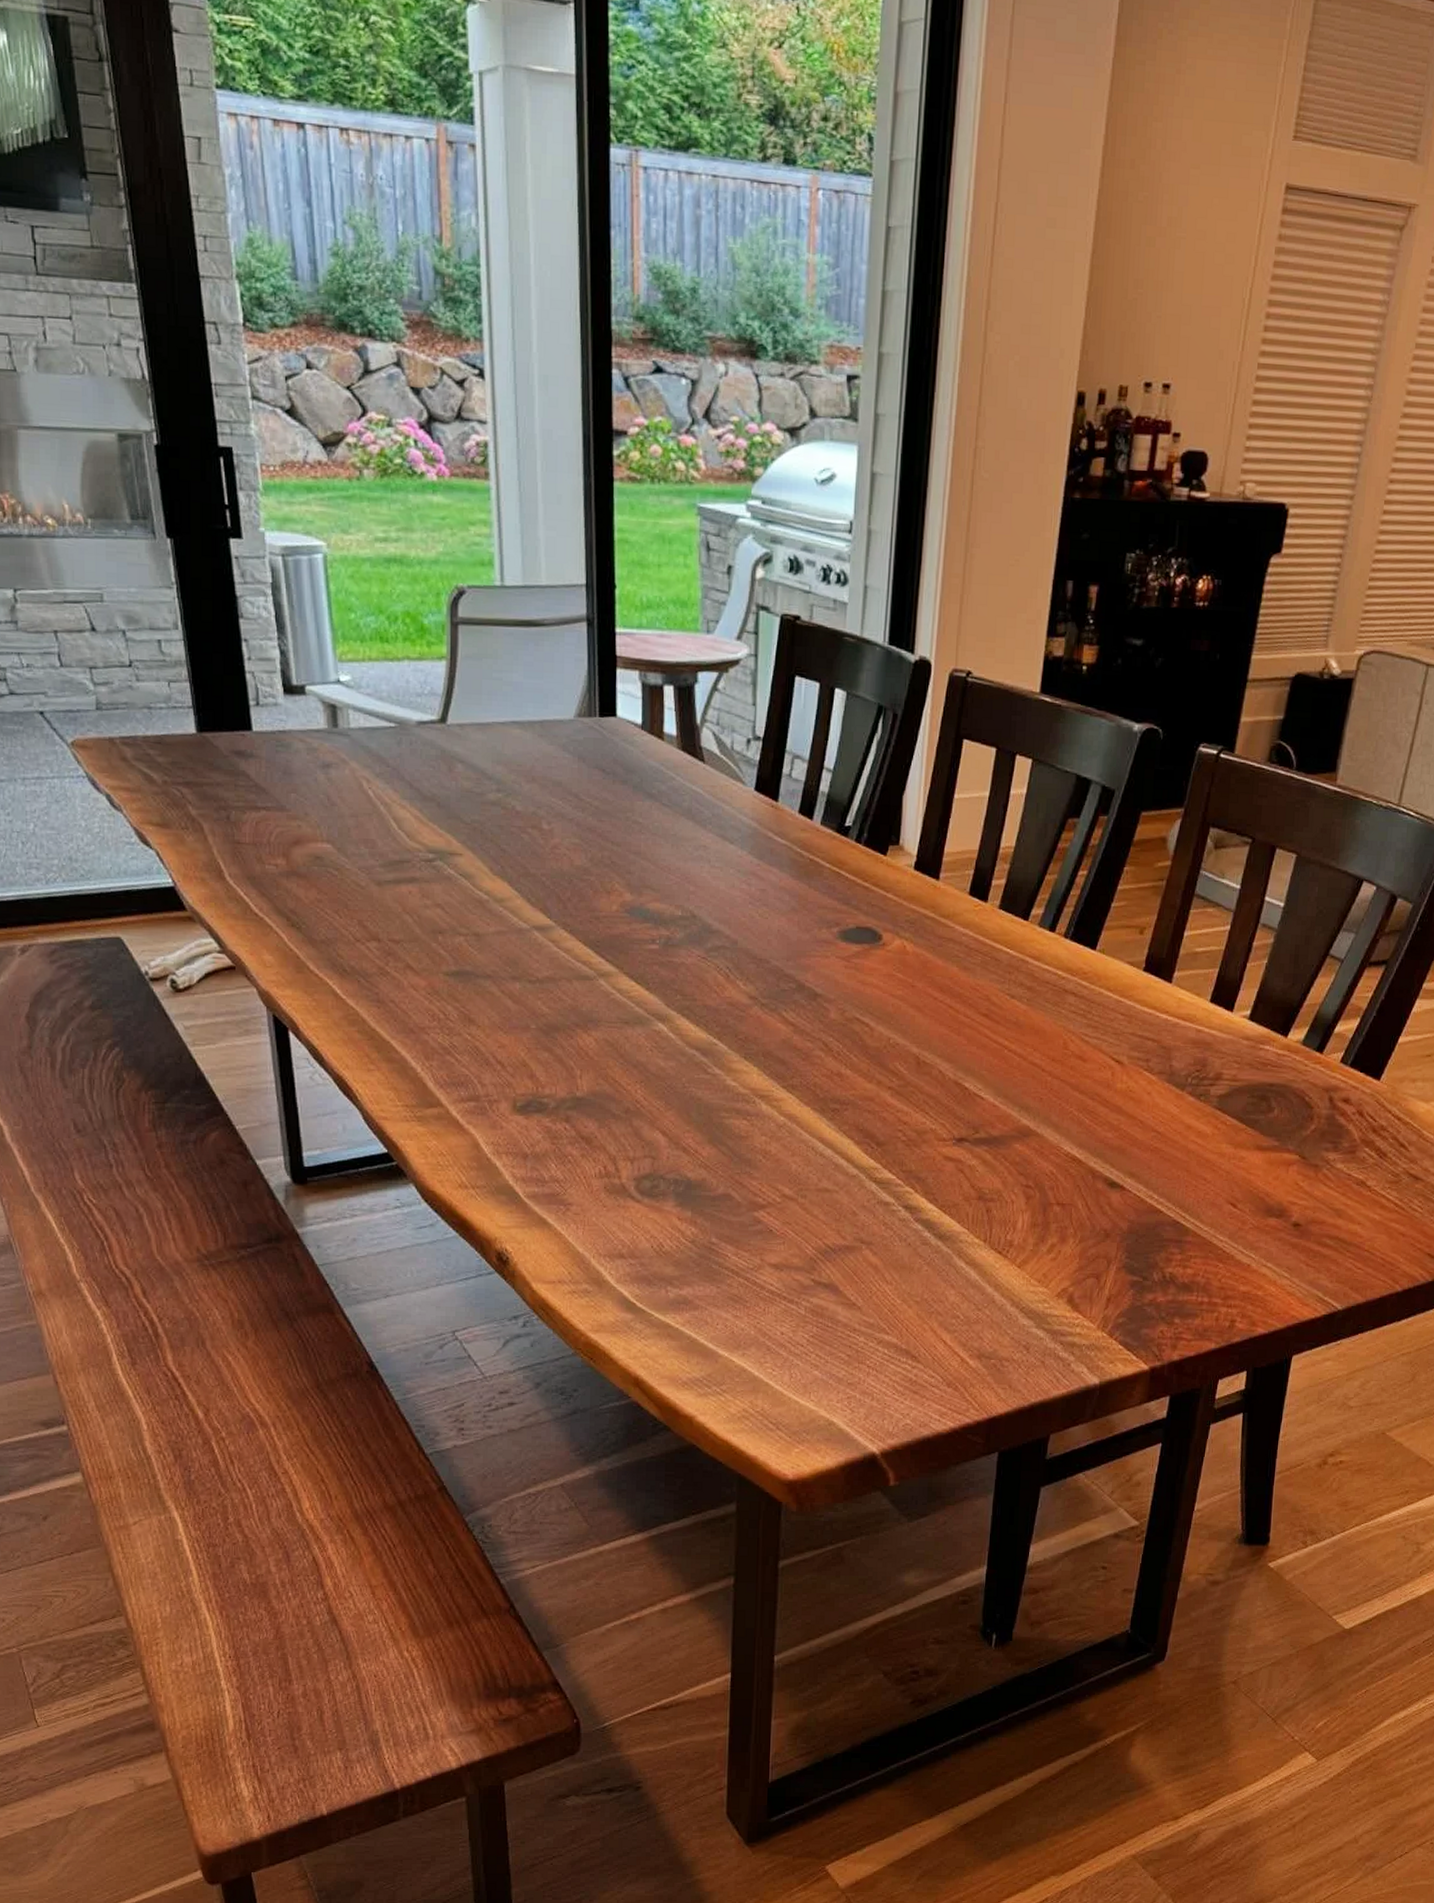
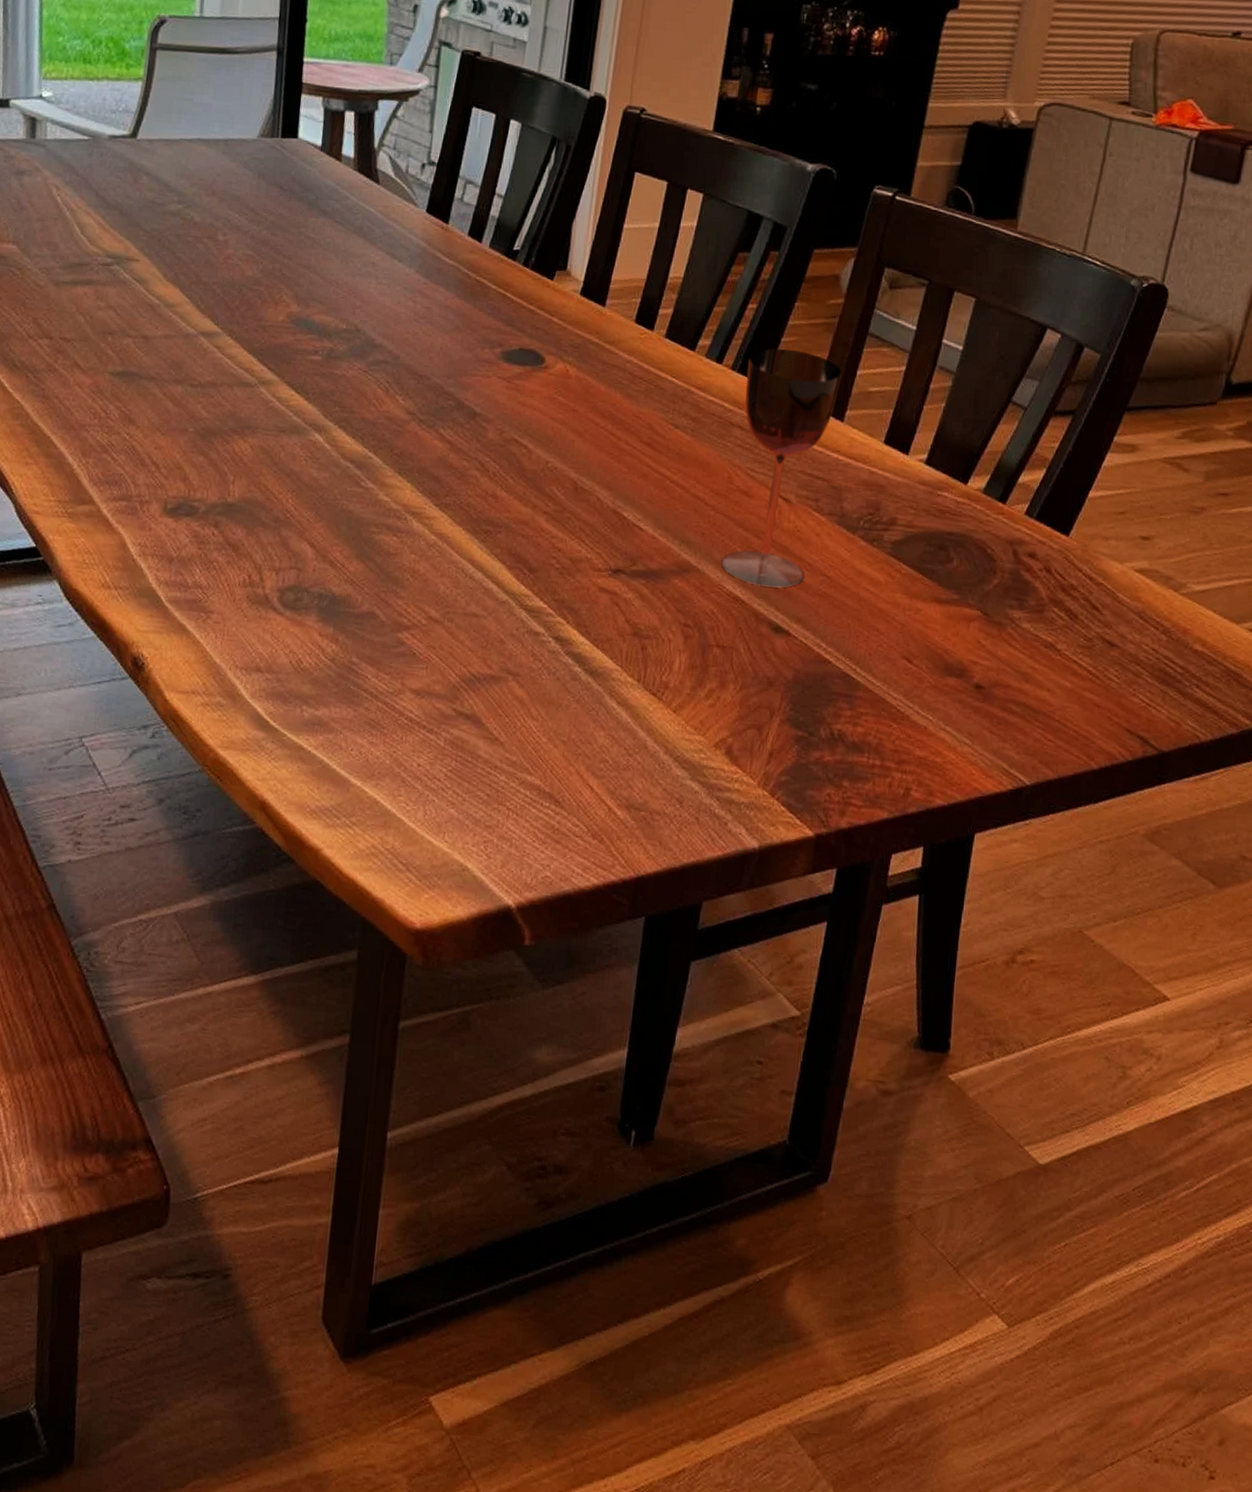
wineglass: none [1059,914,1170,1146] -> present [721,348,842,588]

